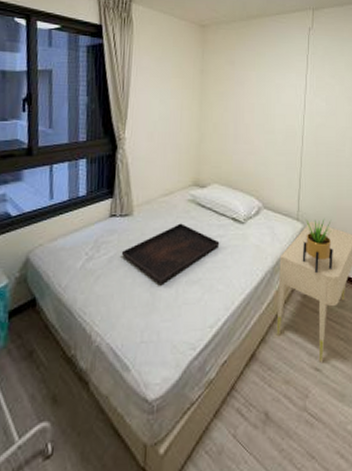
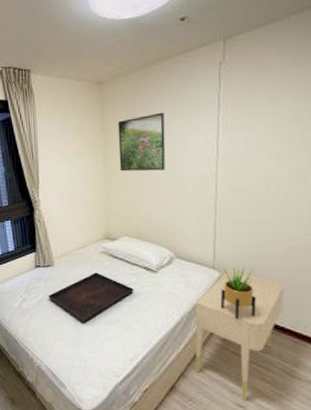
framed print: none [215,63,261,119] -> present [117,112,166,172]

